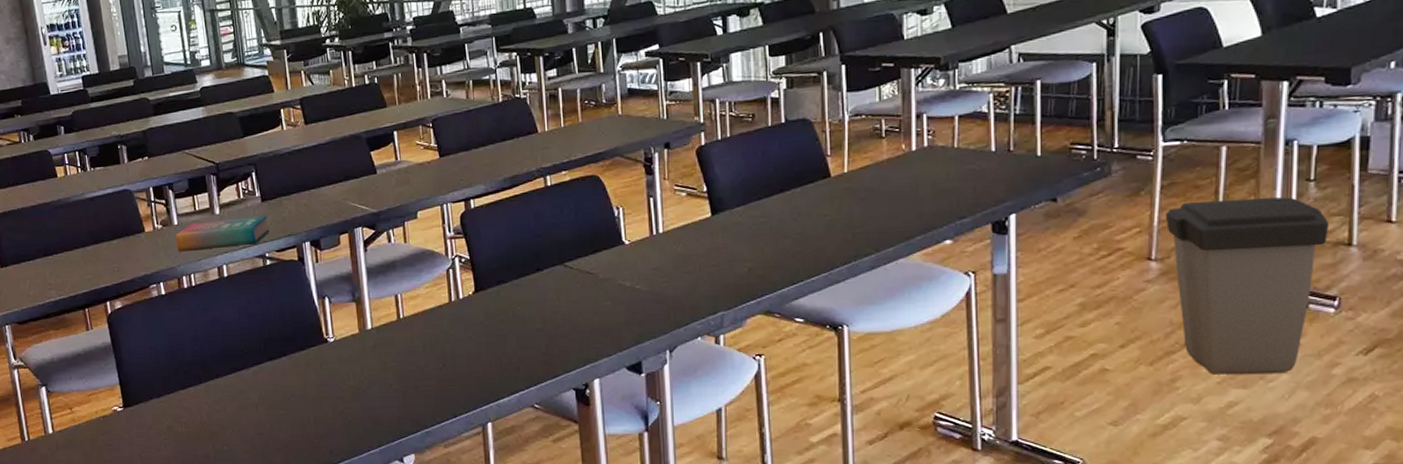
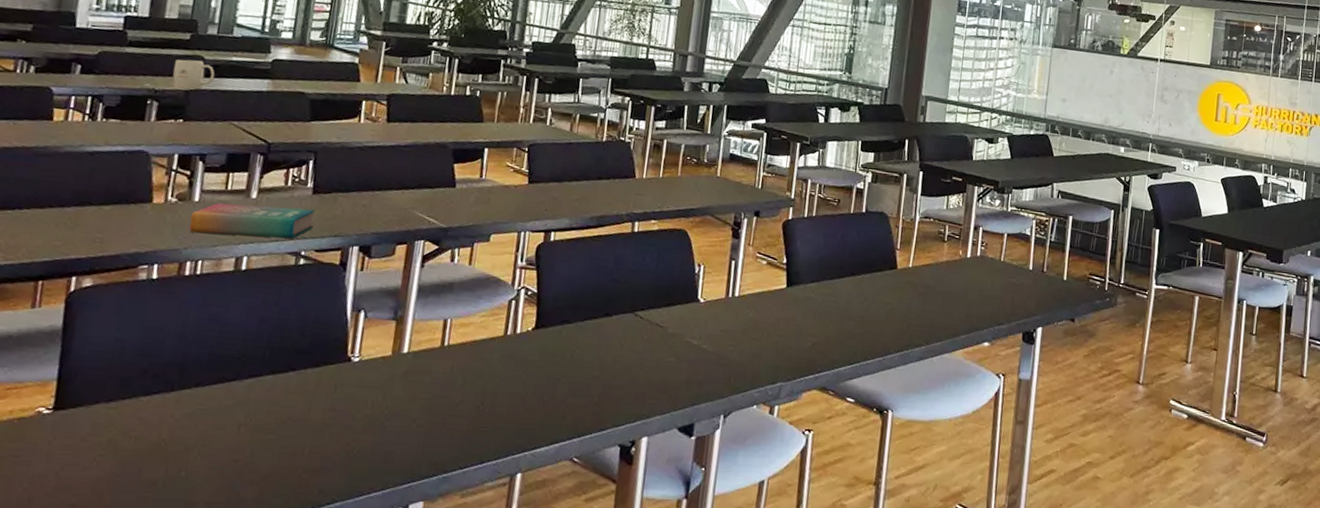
mug: none [128,102,161,132] -> present [172,59,215,90]
trash can: present [1165,197,1330,375] -> none [1152,338,1264,496]

